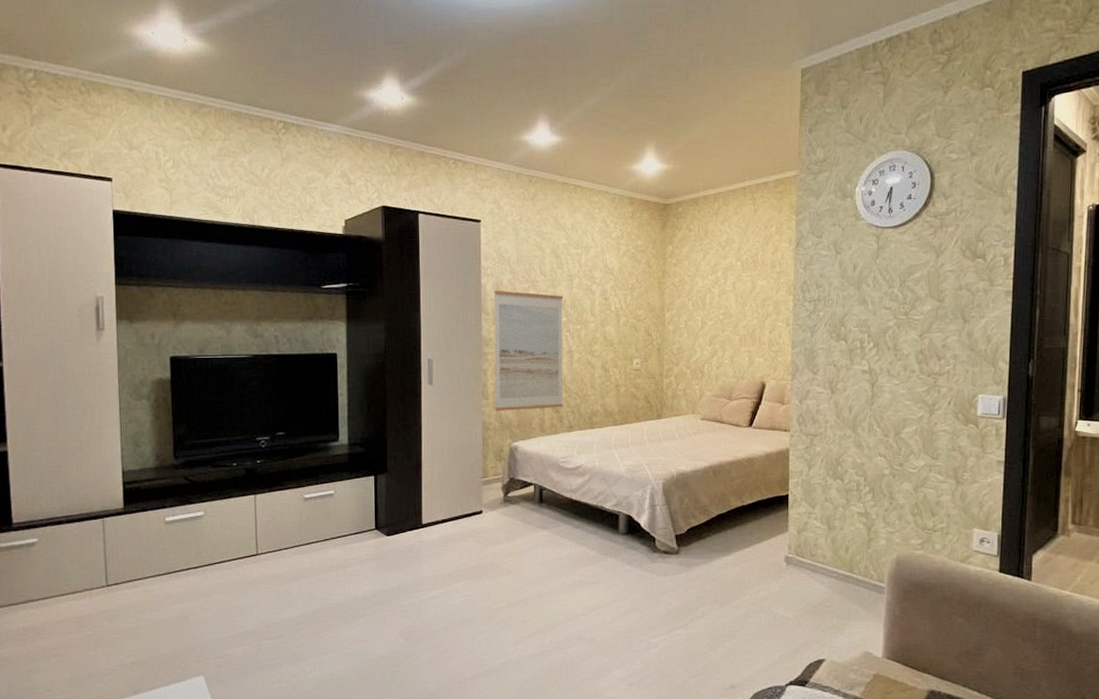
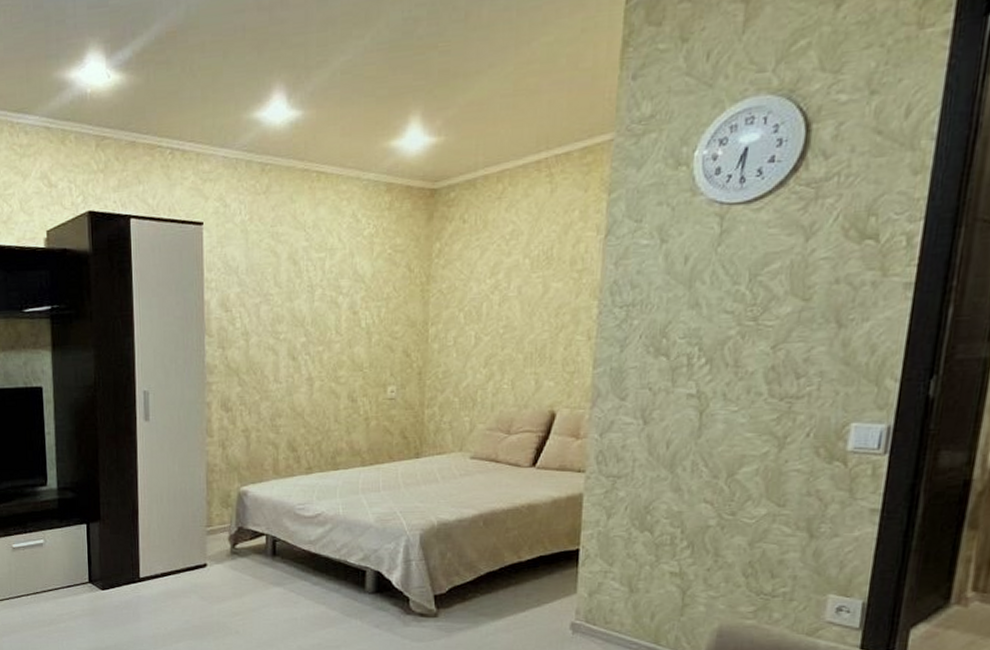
wall art: present [494,290,564,411] -> none [219,307,303,450]

